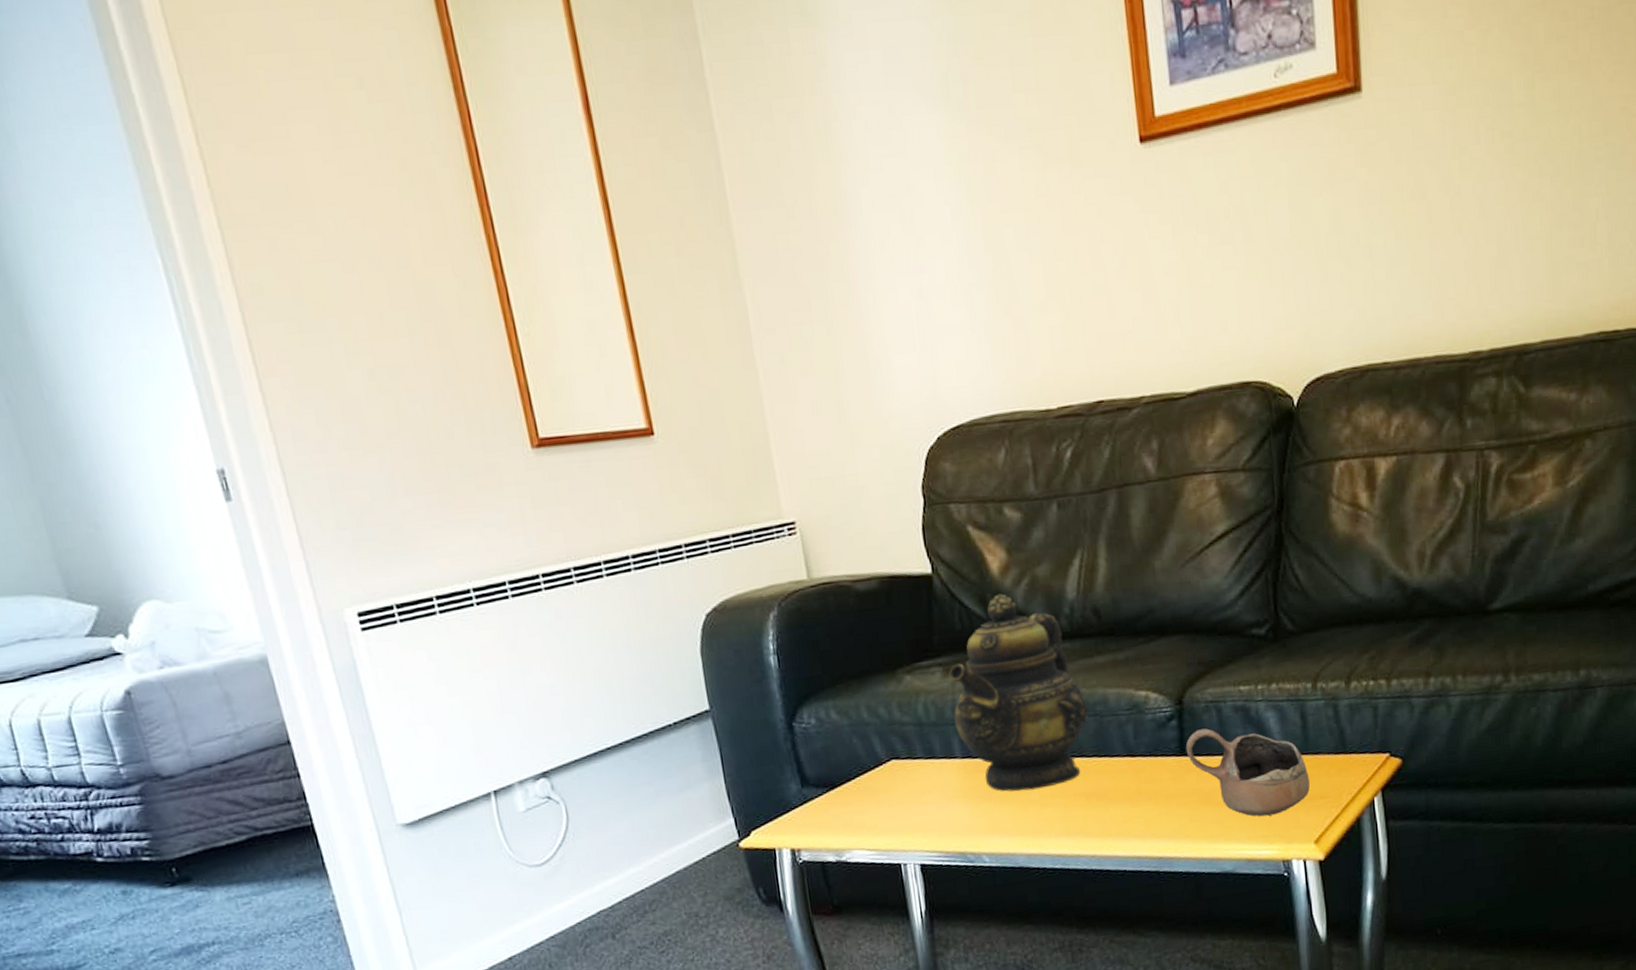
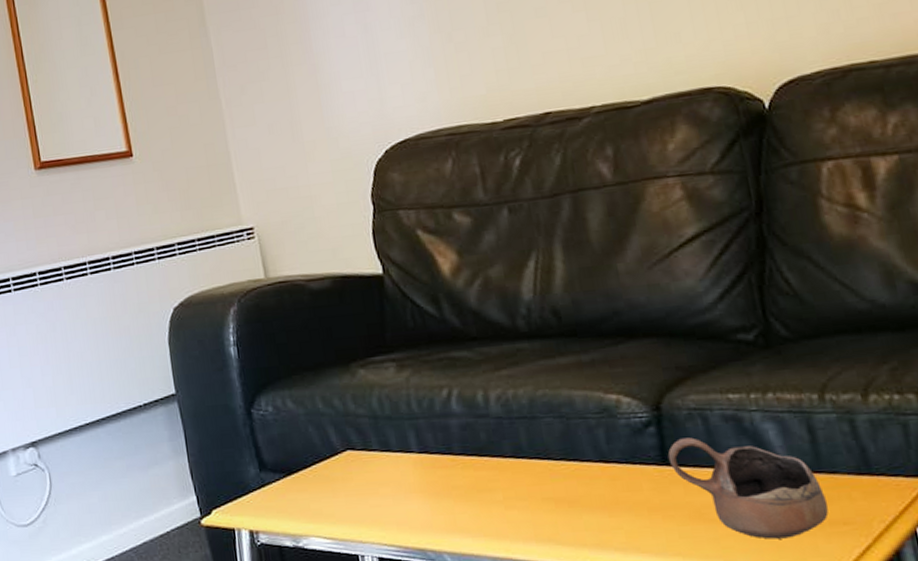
teapot: present [949,593,1089,792] -> none [402,293,553,491]

